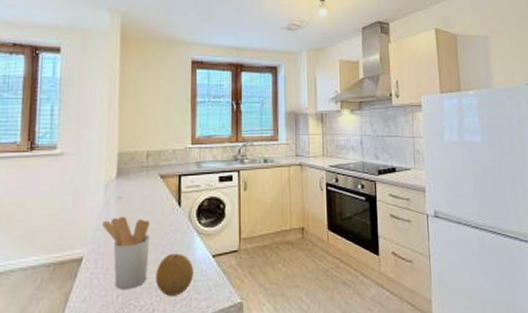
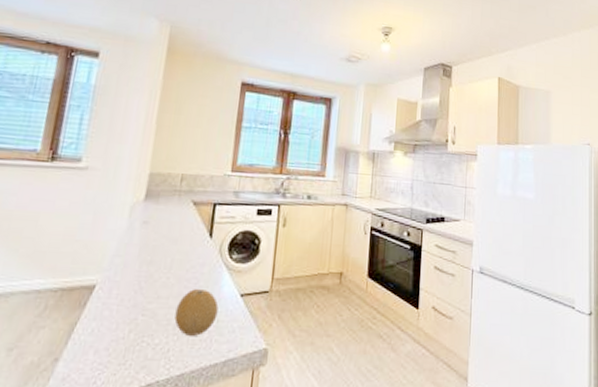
utensil holder: present [102,216,150,289] -> none [122,242,176,324]

